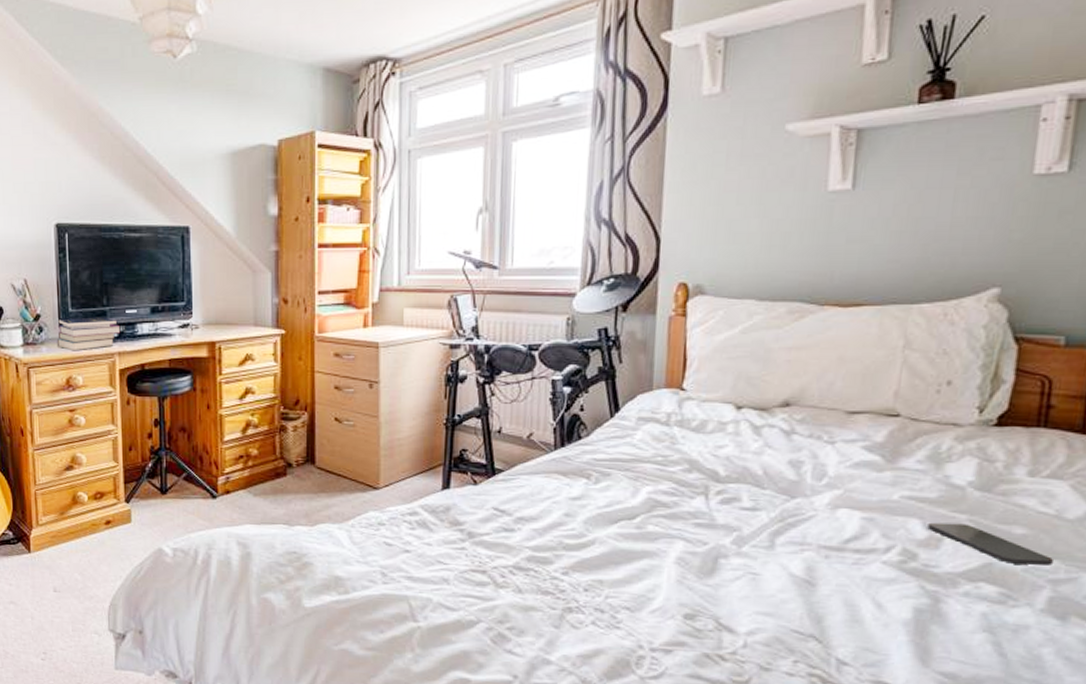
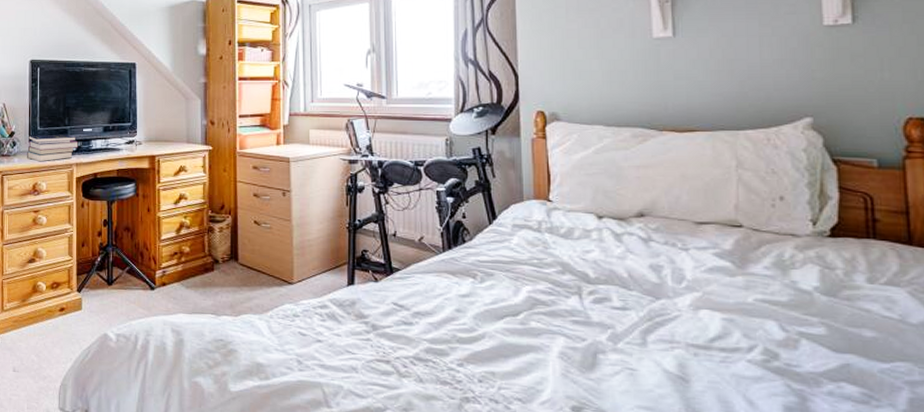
smartphone: present [927,522,1055,565] -> none [784,324,908,368]

